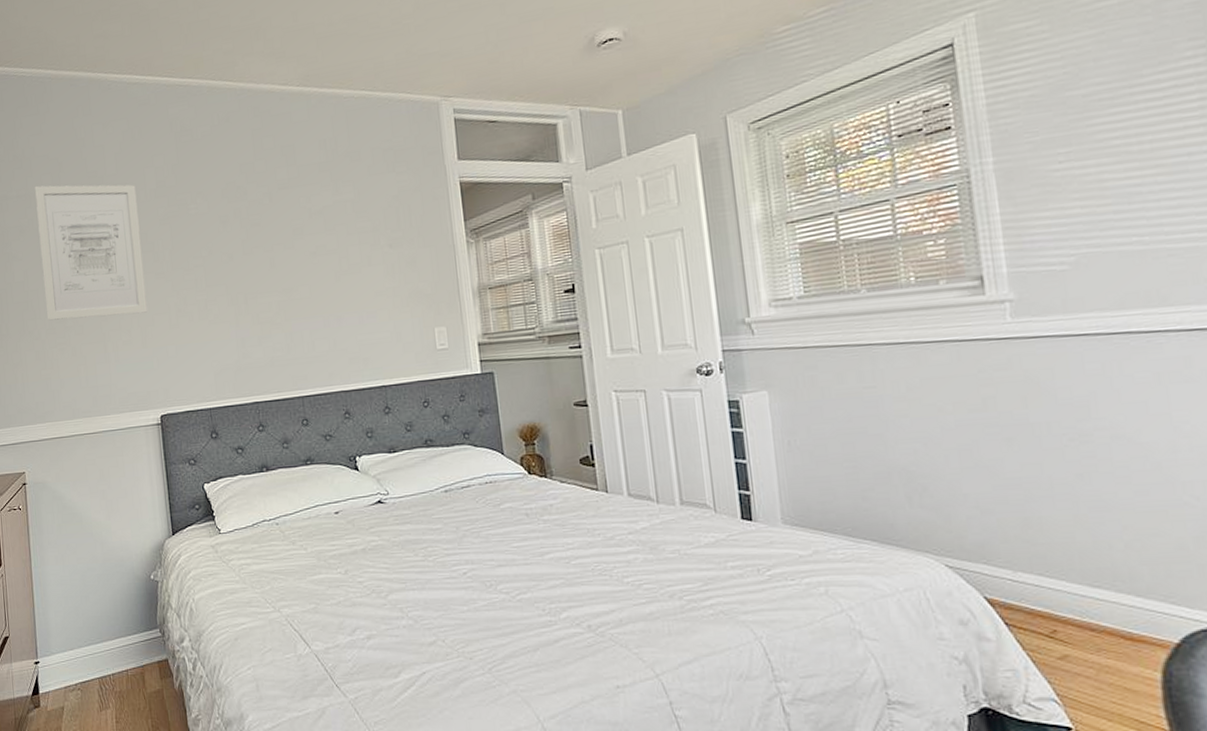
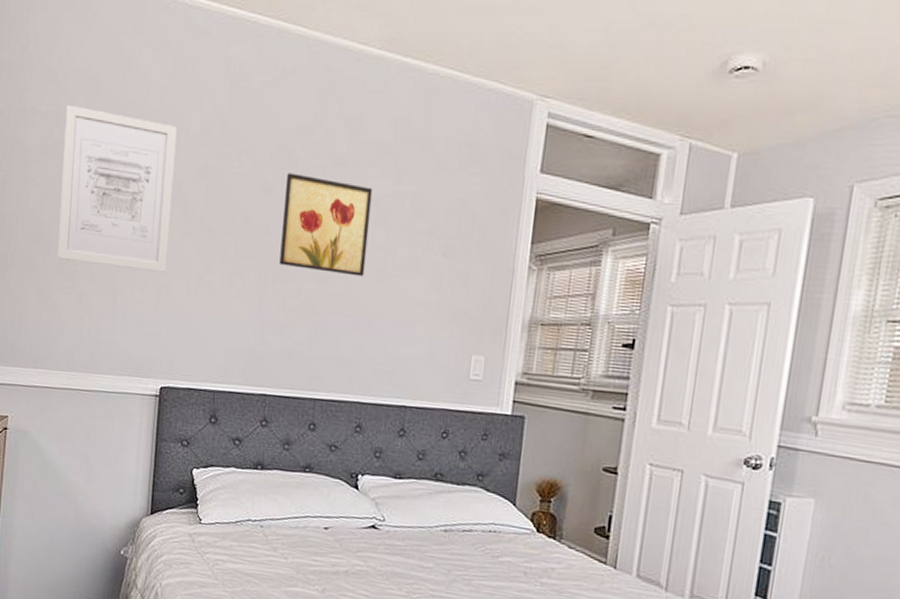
wall art: none [239,202,324,285] -> present [279,173,373,277]

